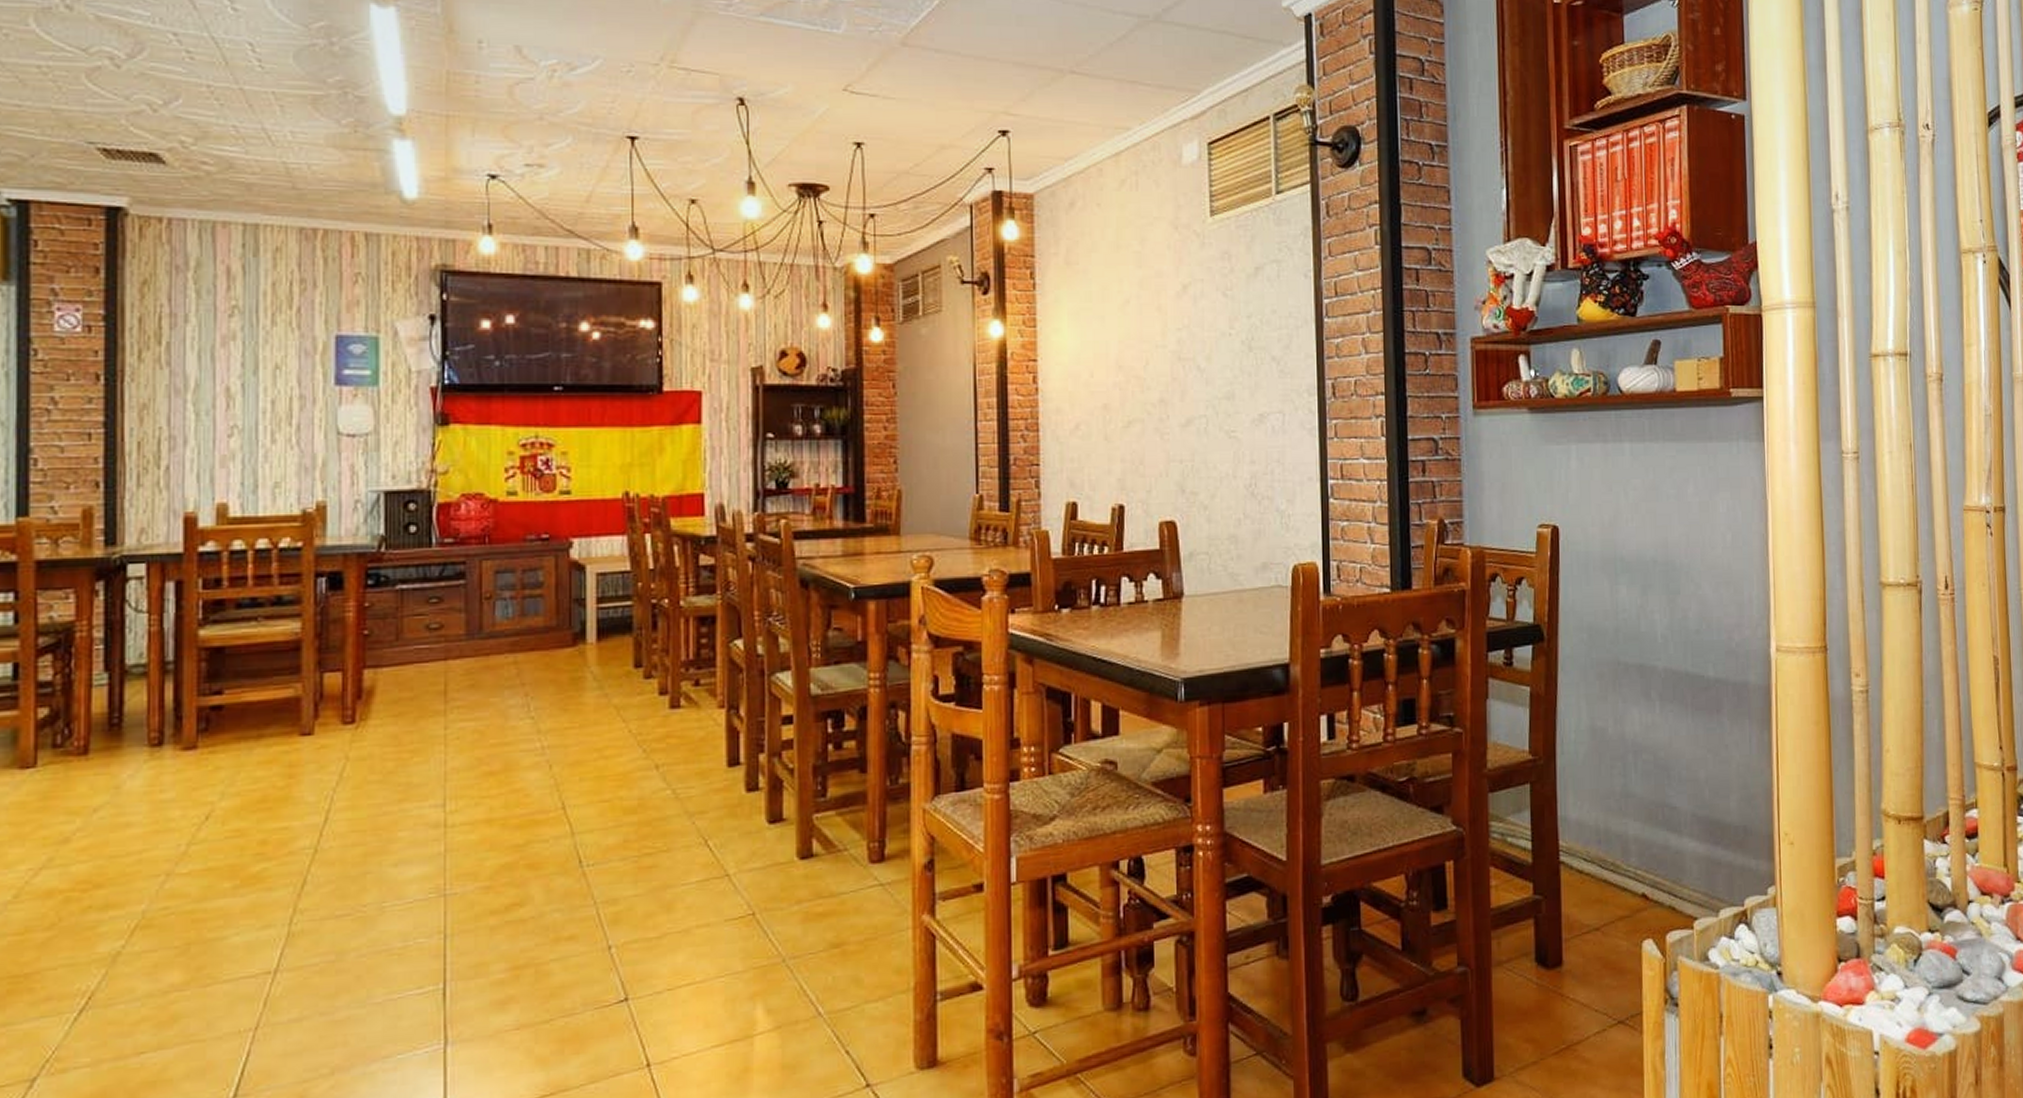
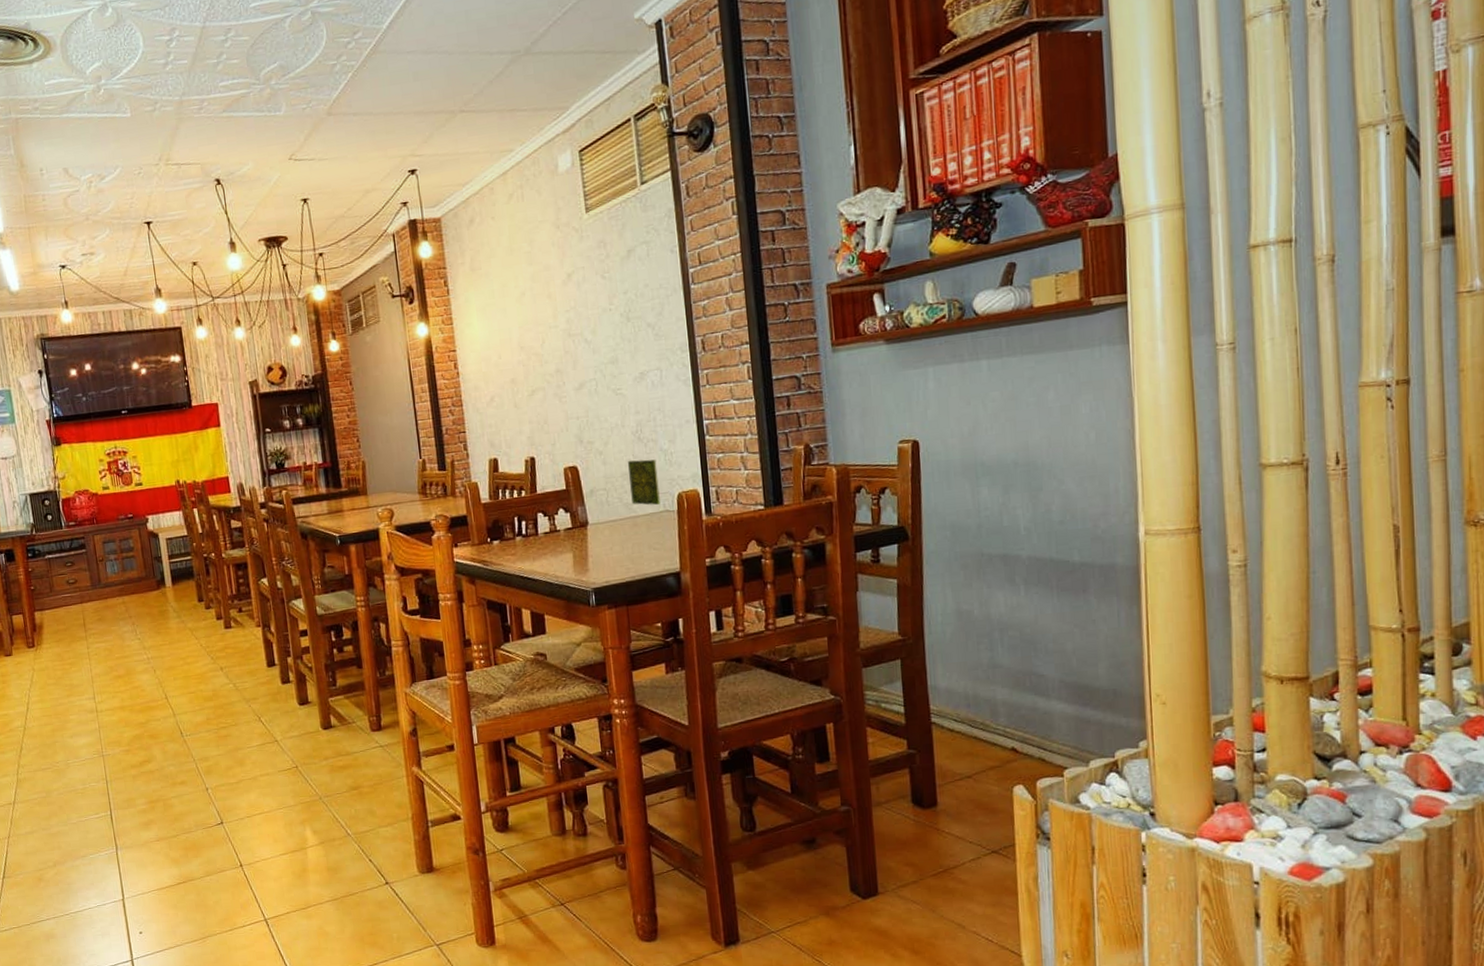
decorative tile: none [1237,520,1272,578] -> present [628,459,660,505]

